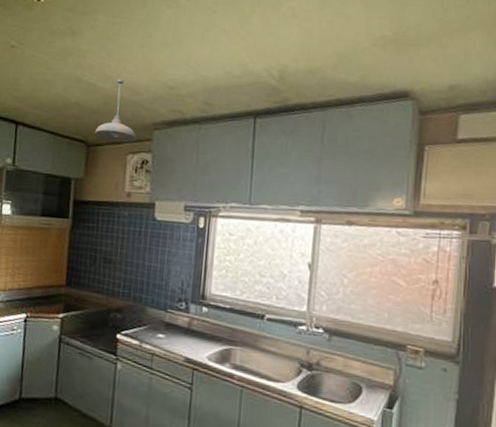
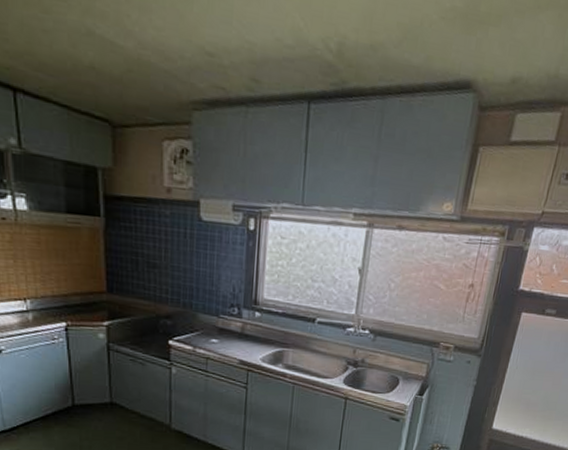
pendant light: present [94,78,137,143] -> none [119,35,172,126]

